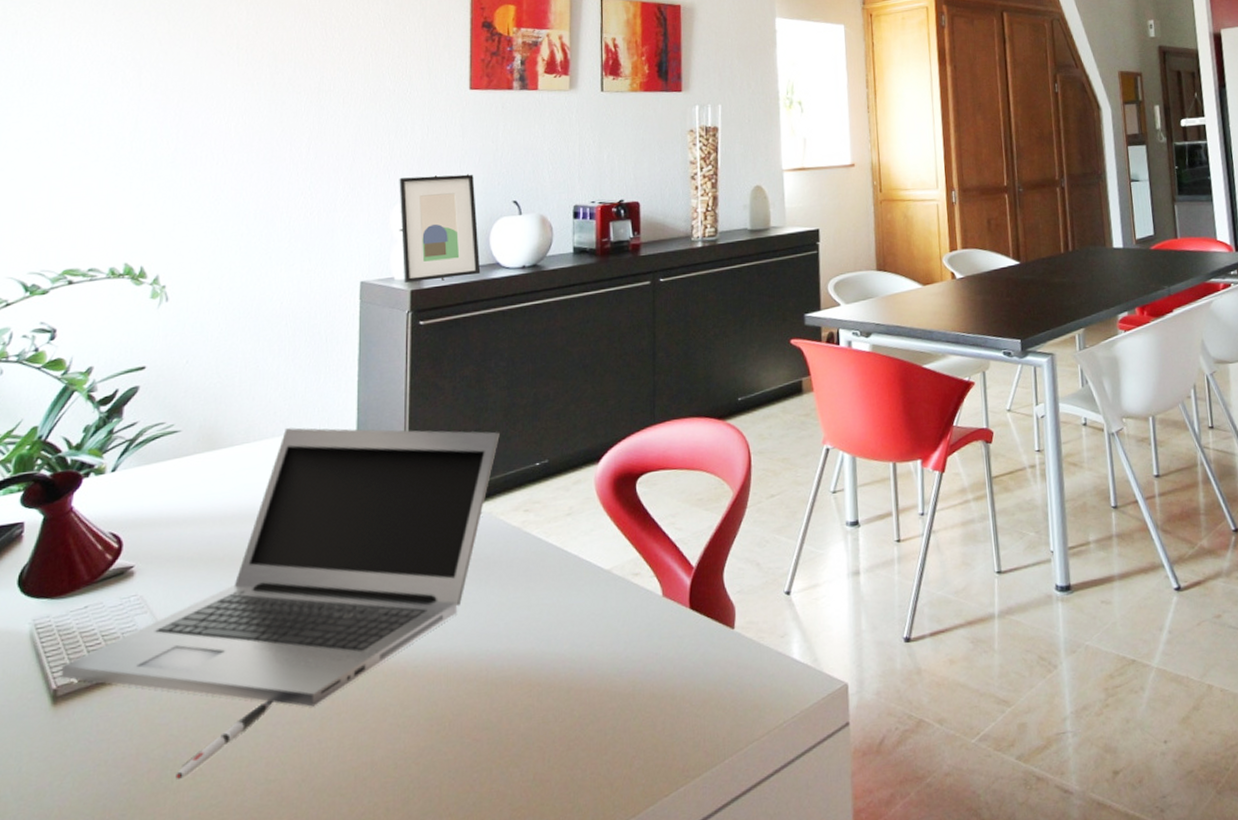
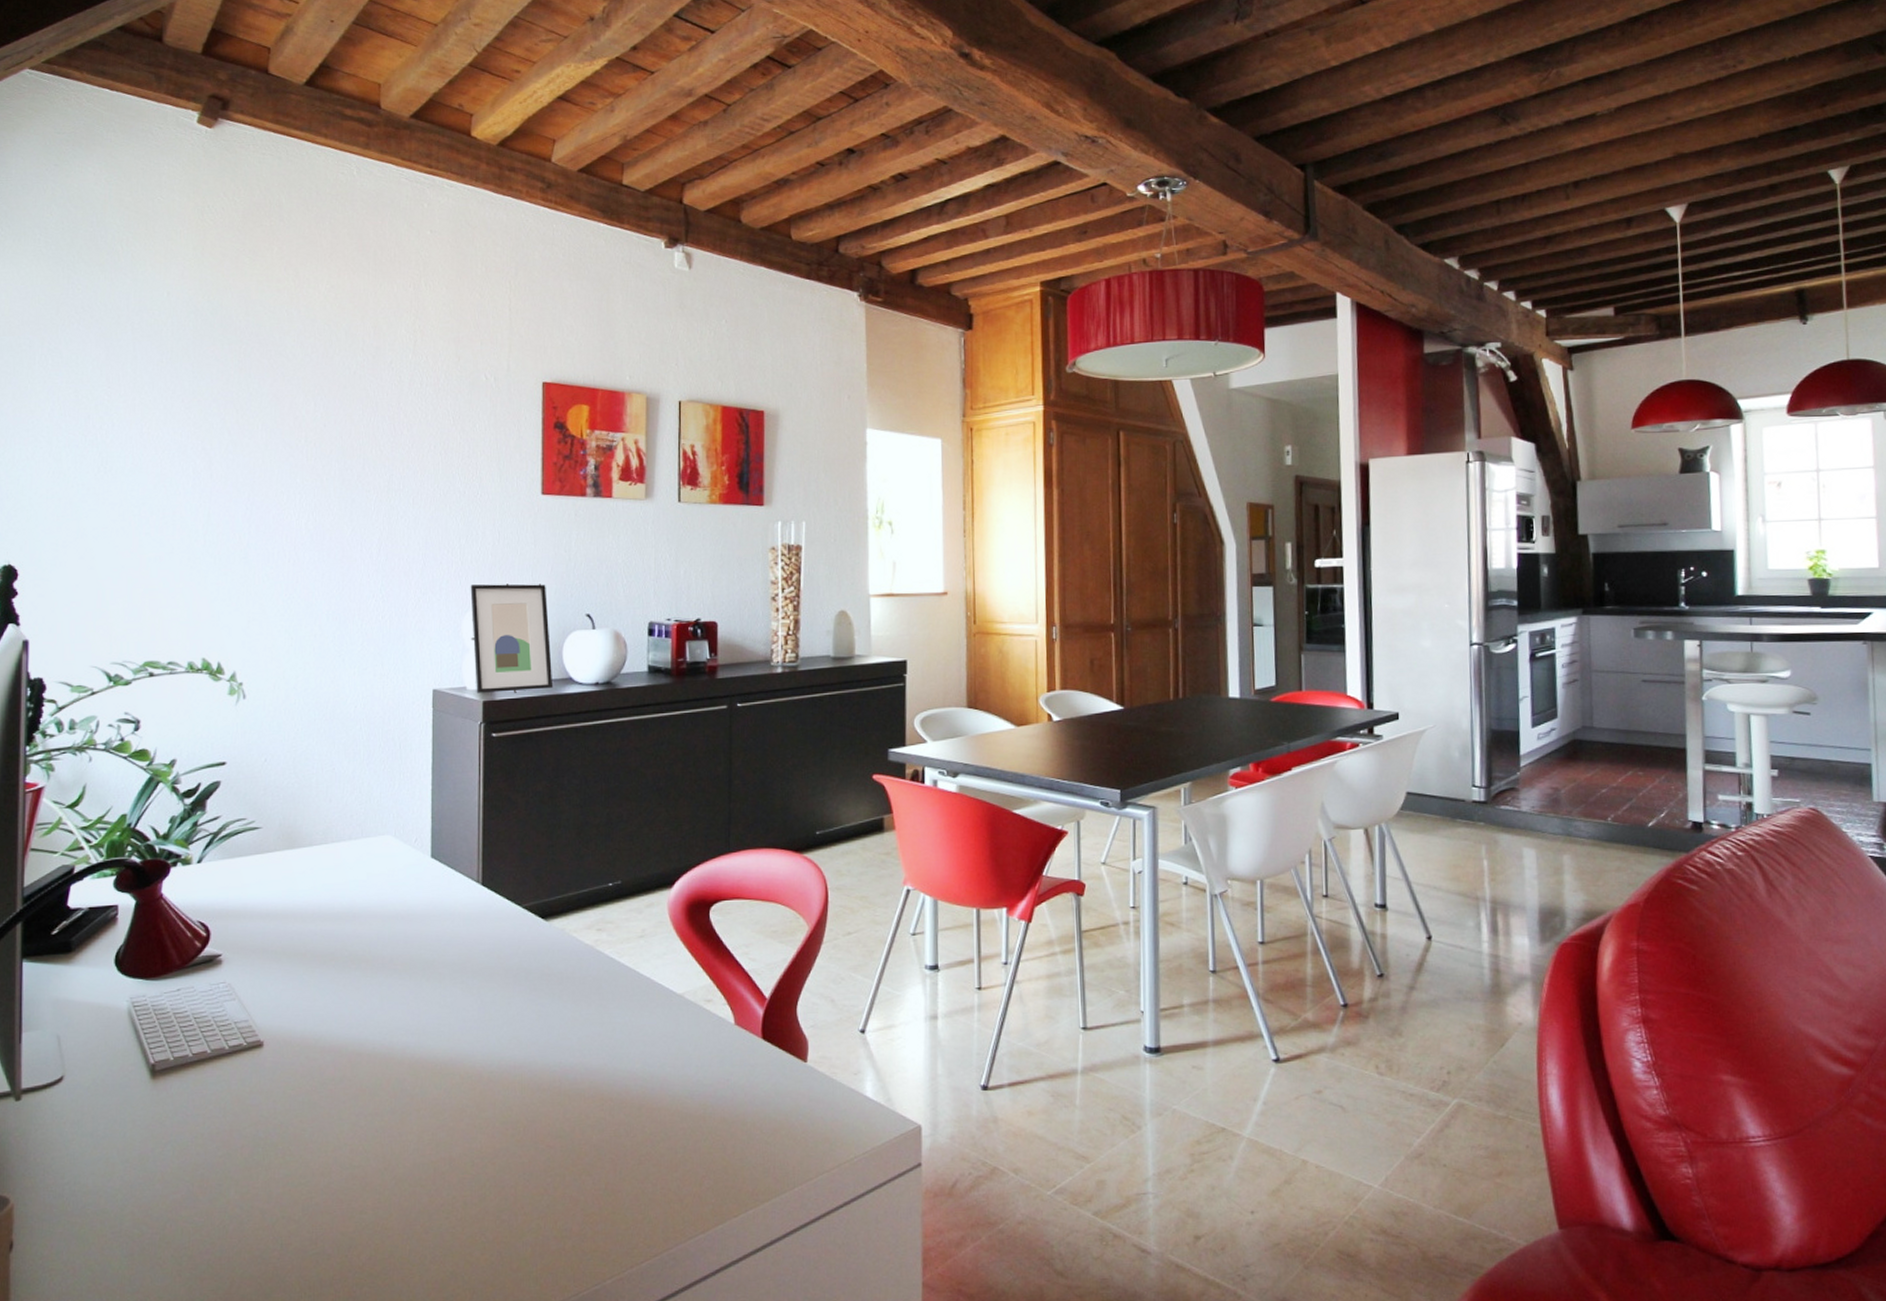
laptop: present [61,427,500,707] -> none [158,832,573,1101]
pen: present [175,700,273,781] -> none [267,1091,356,1158]

